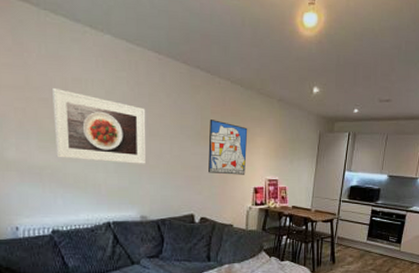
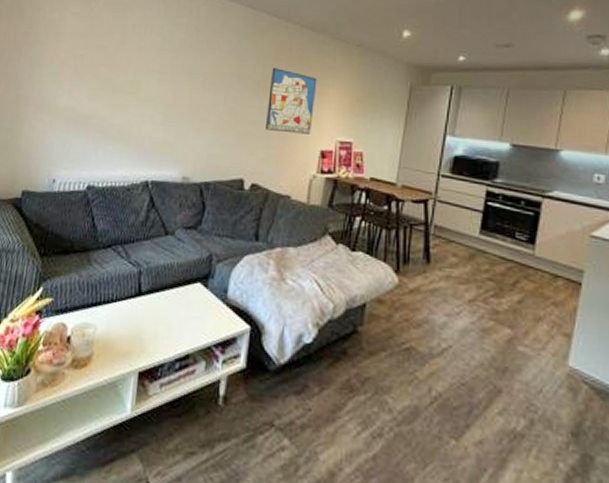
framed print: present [53,87,146,164] -> none [104,34,202,117]

